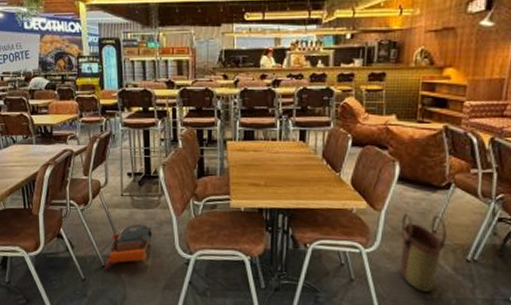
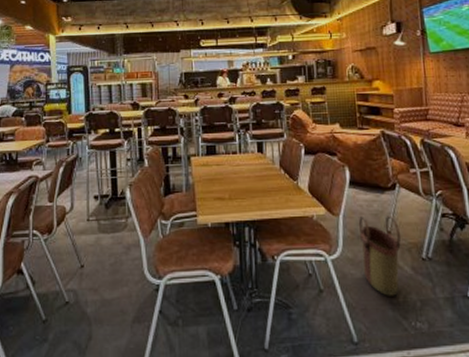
backpack: present [105,224,153,274] -> none [68,250,121,307]

